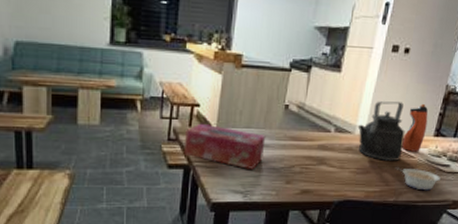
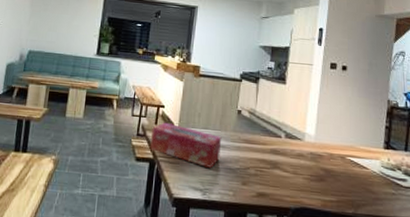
kettle: present [357,101,405,161] -> none [306,111,355,171]
legume: present [396,167,441,191] -> none [350,177,399,206]
water bottle: present [402,104,428,152] -> none [353,117,375,163]

